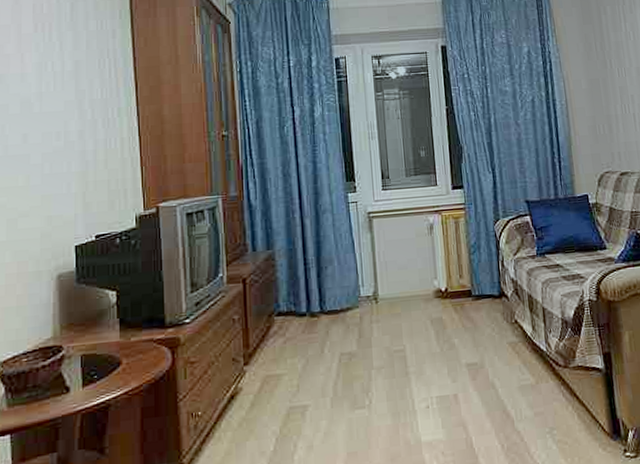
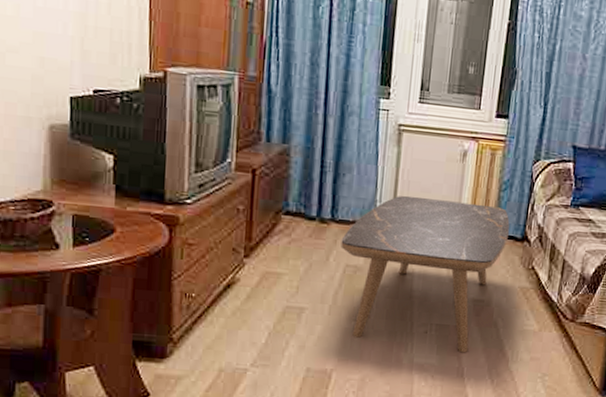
coffee table: none [332,269,487,427] -> present [340,195,510,353]

